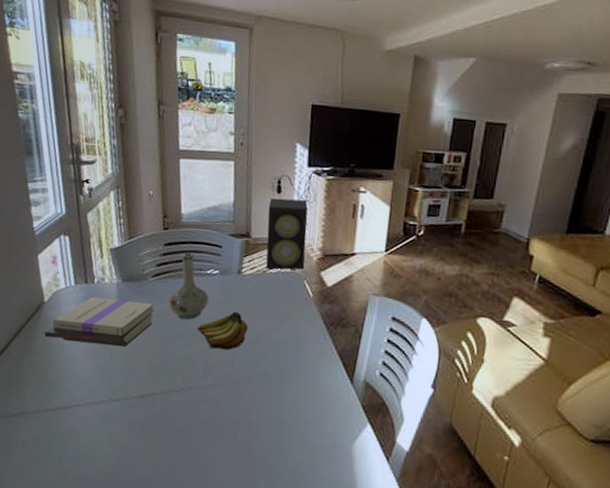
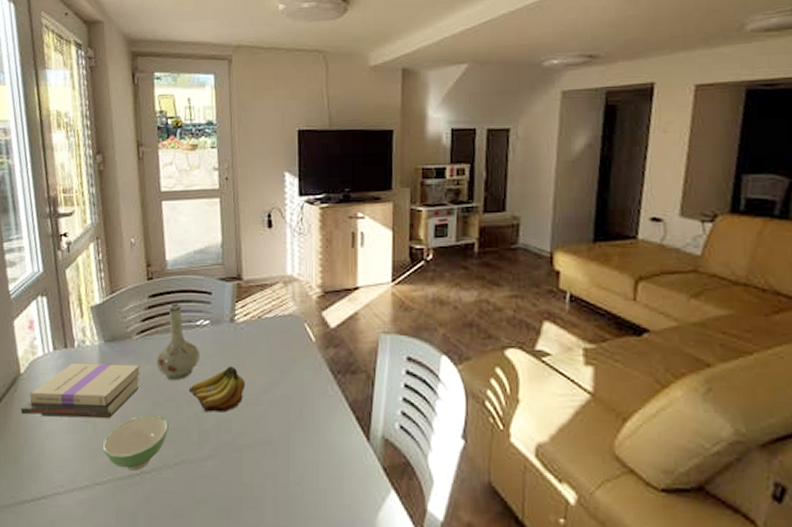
bowl: none [118,346,178,392] -> present [102,415,169,471]
speaker: present [266,198,308,270] -> none [259,233,303,314]

